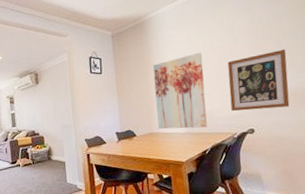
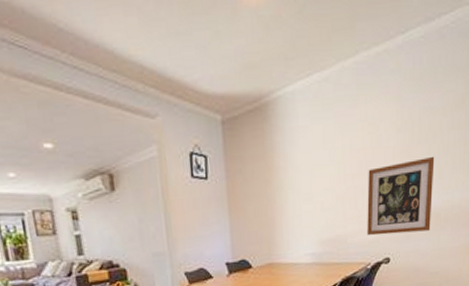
wall art: present [153,52,207,129] -> none [276,154,339,259]

